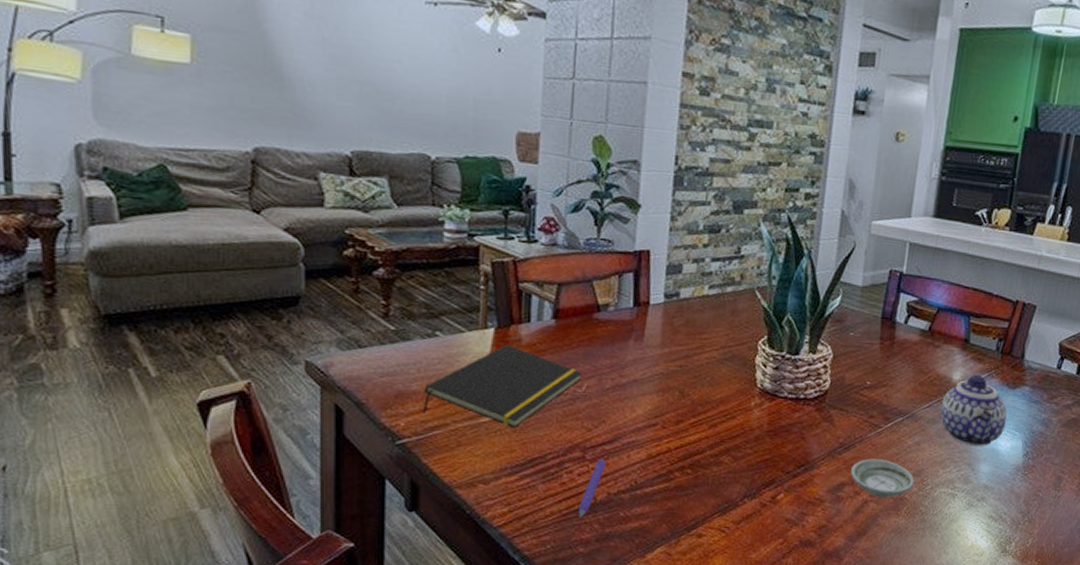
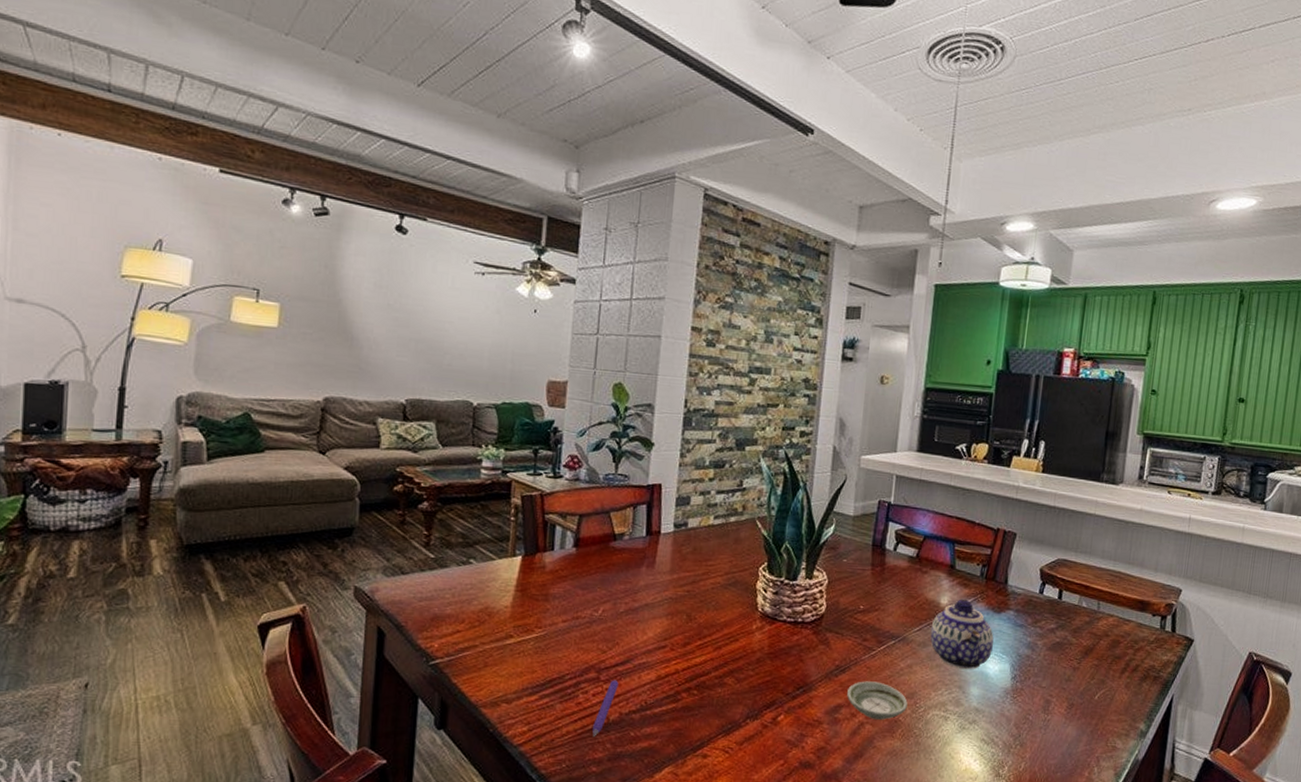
notepad: present [422,344,583,428] -> none [454,571,600,649]

